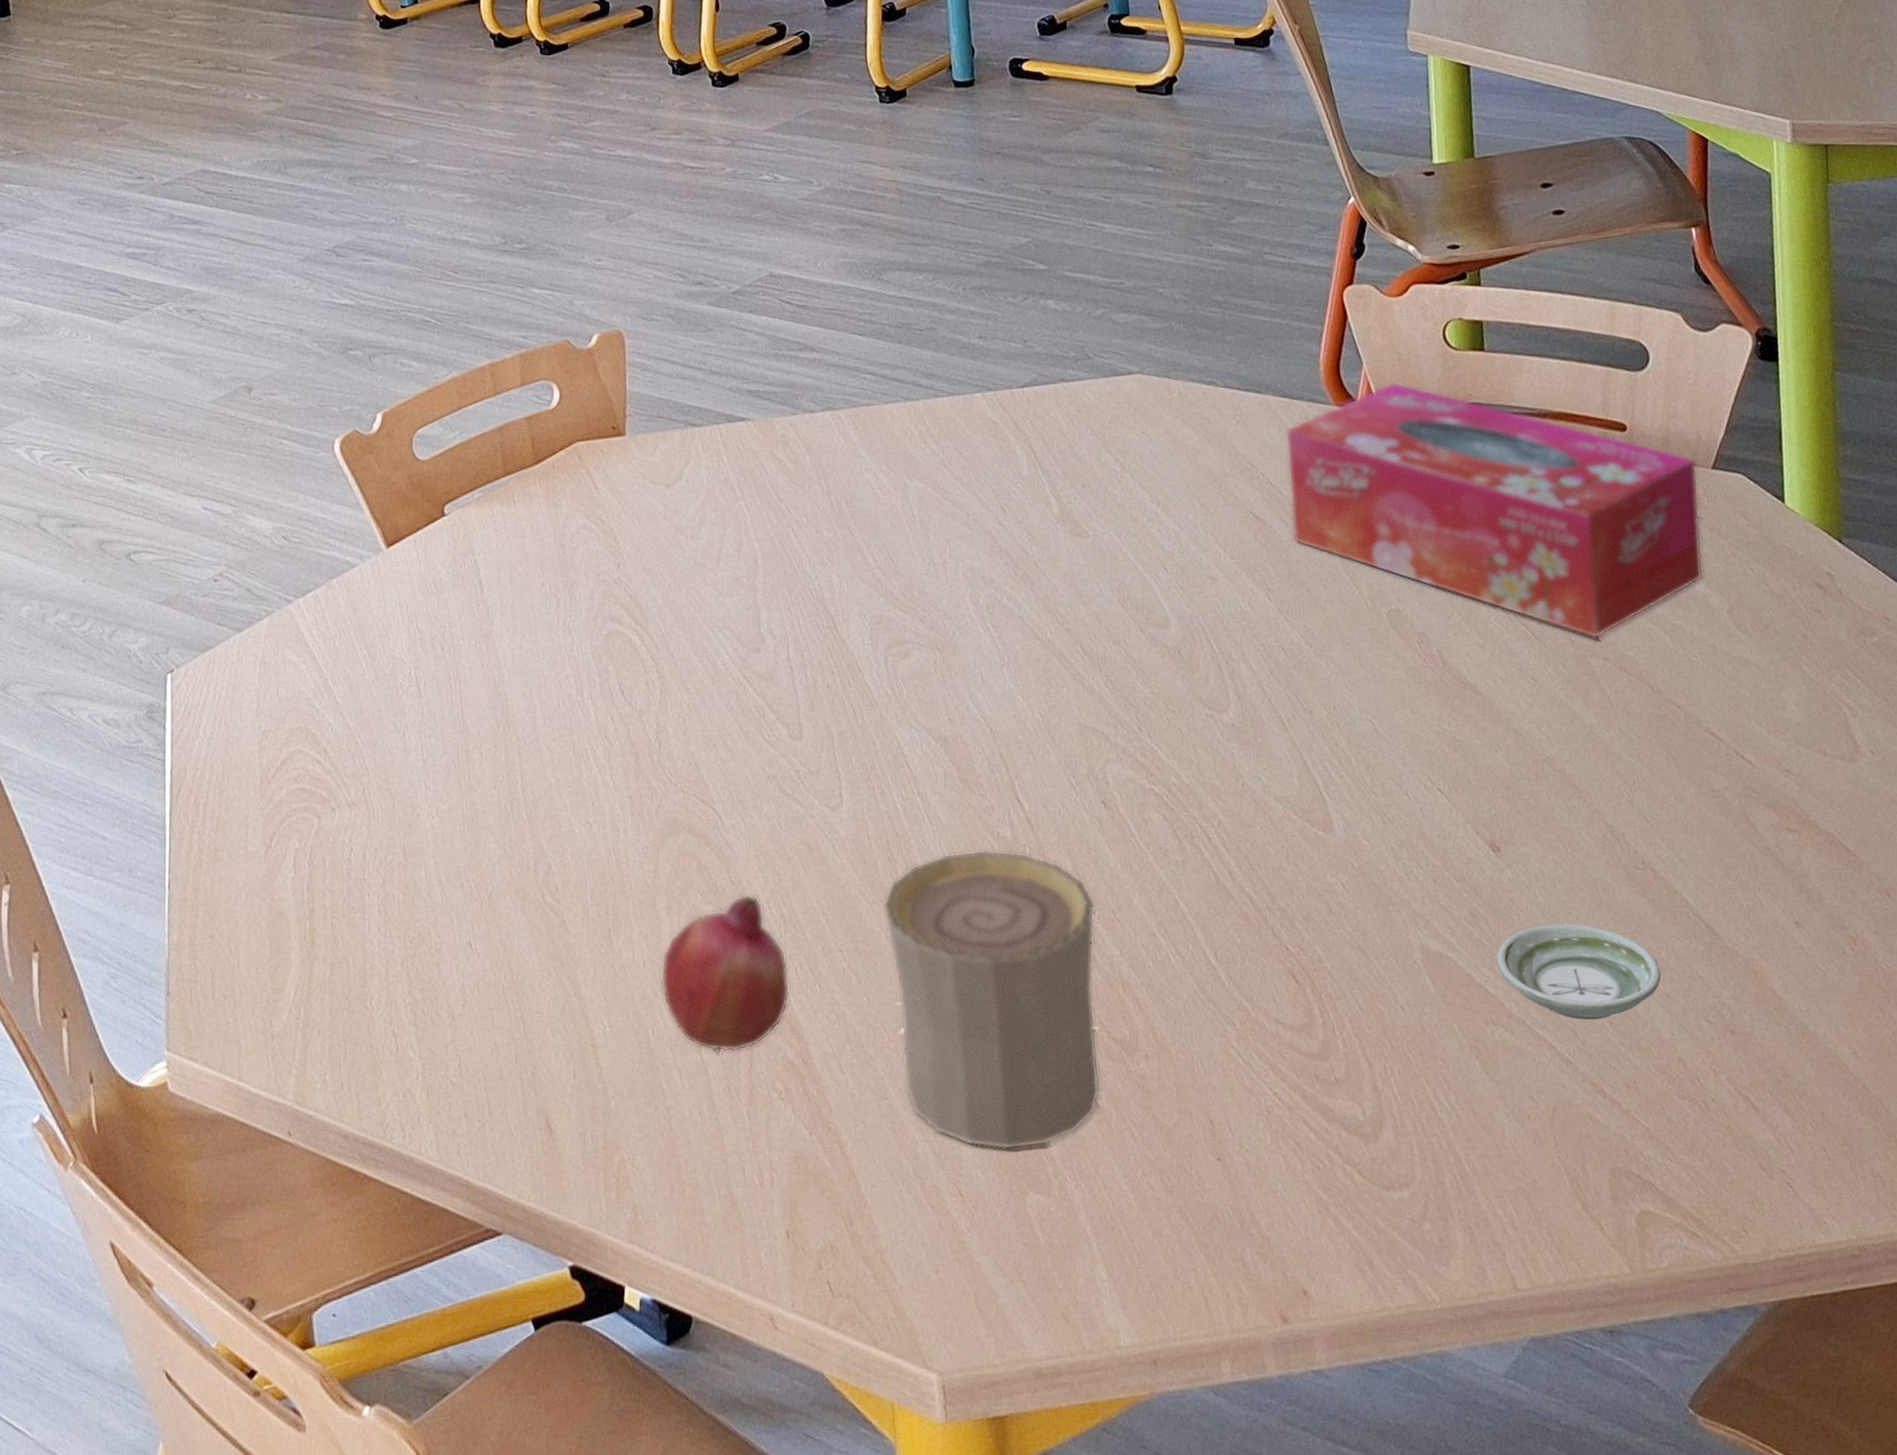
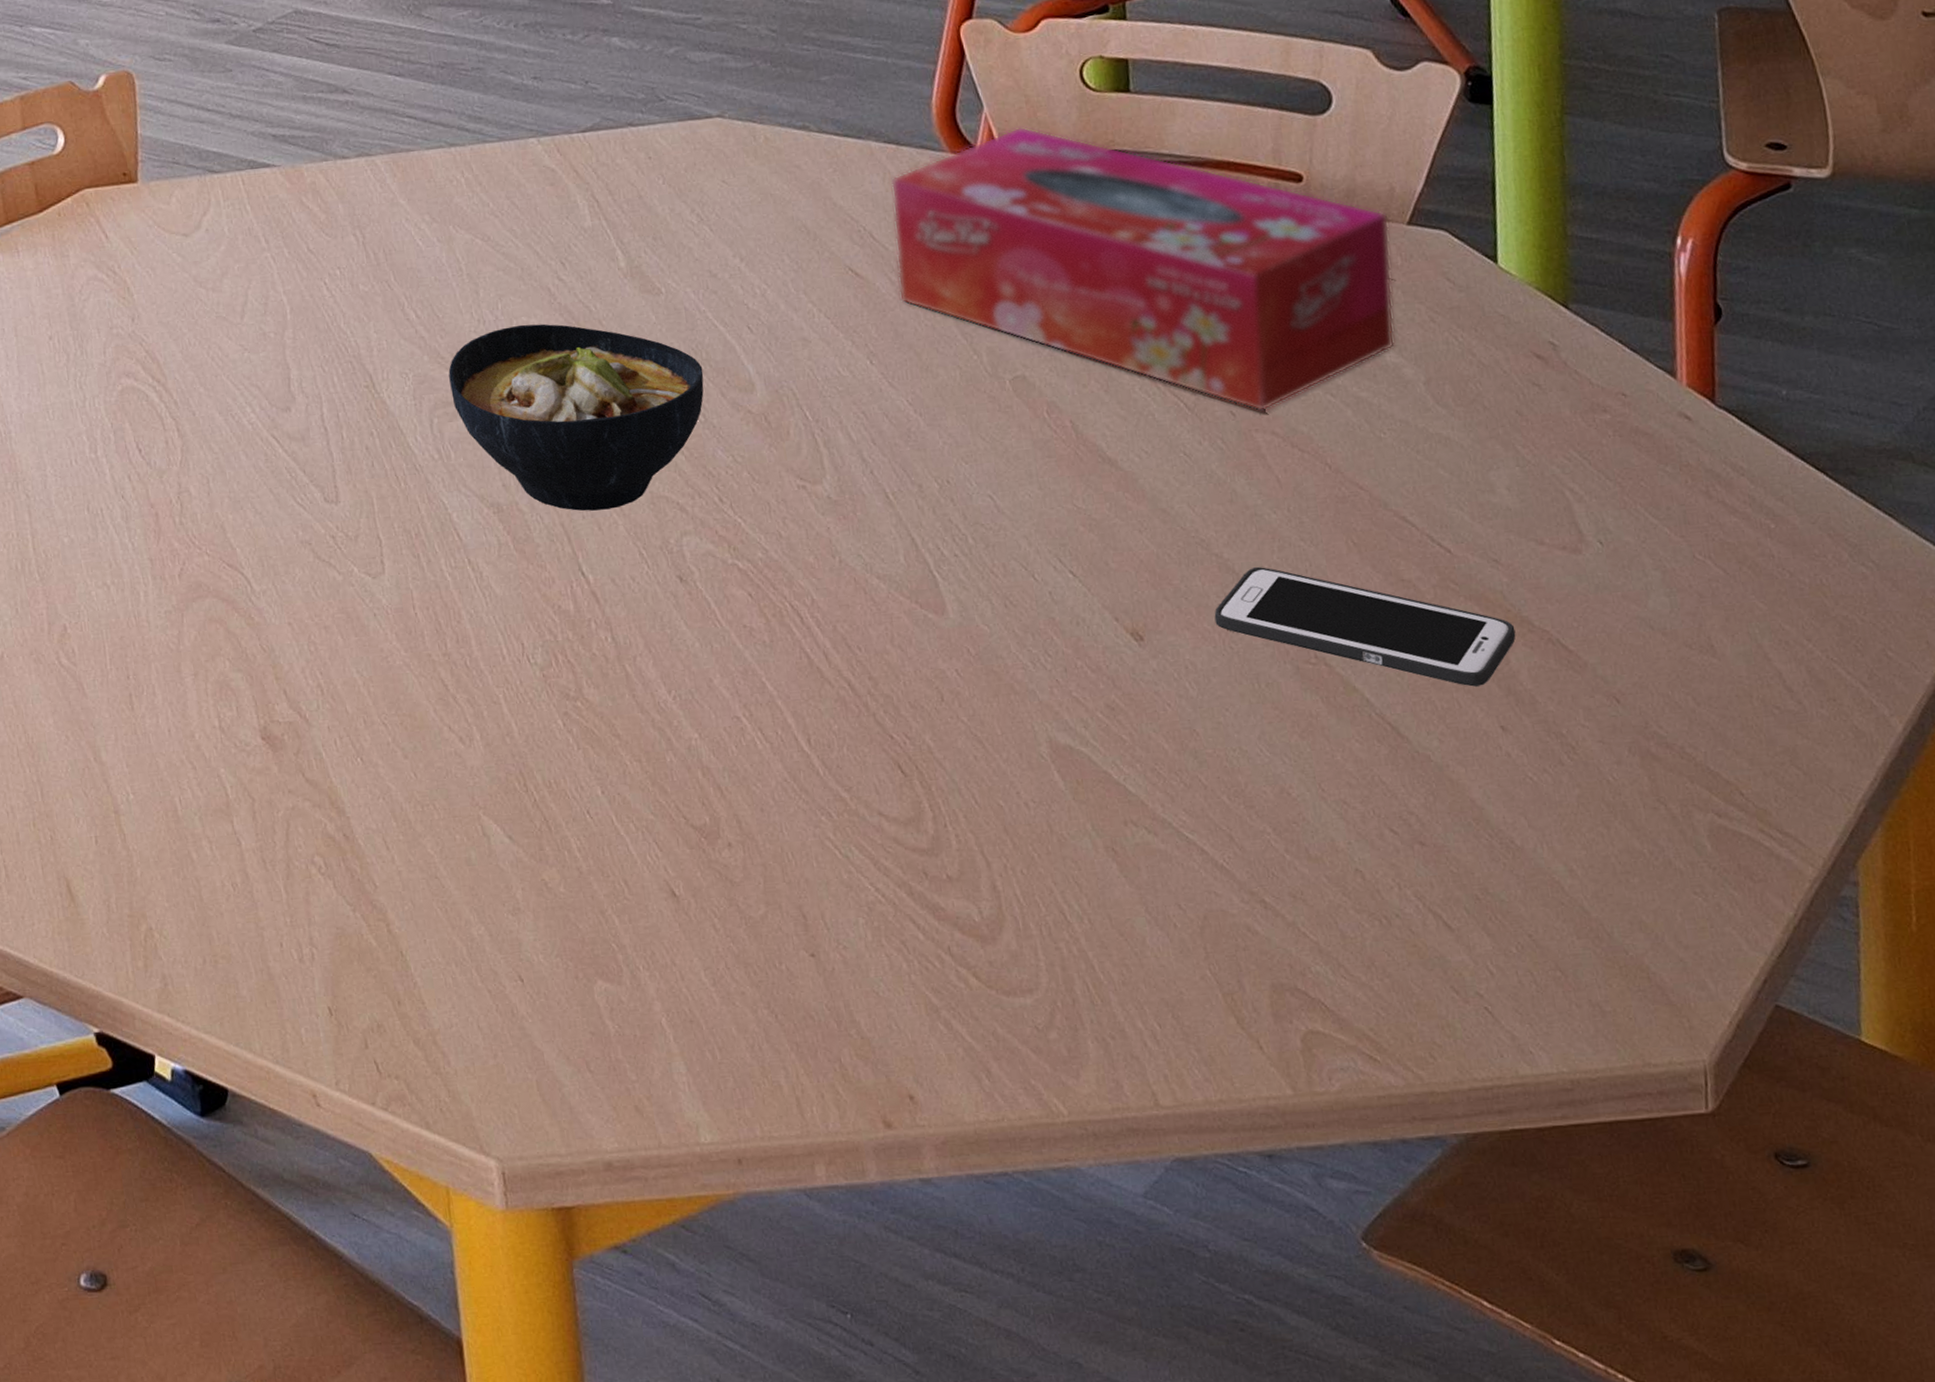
fruit: present [660,894,790,1053] -> none [187,662,330,825]
cup: present [883,849,1101,1151] -> none [431,623,678,936]
bowl: none [902,566,1126,742] -> present [448,323,704,511]
saucer: present [1496,923,1661,1021] -> none [1138,720,1336,825]
cell phone: none [1558,781,1806,886] -> present [1214,567,1516,687]

